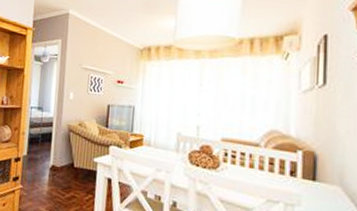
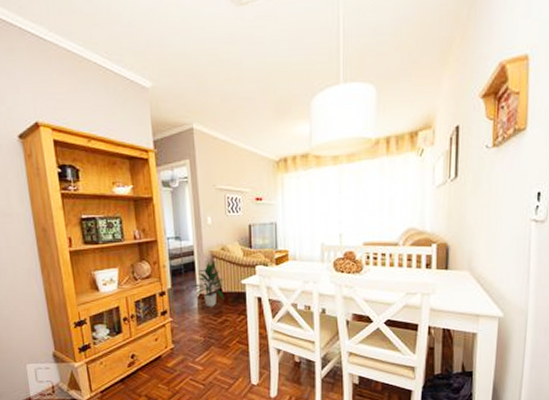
indoor plant: none [45,135,77,181] -> present [191,261,225,307]

